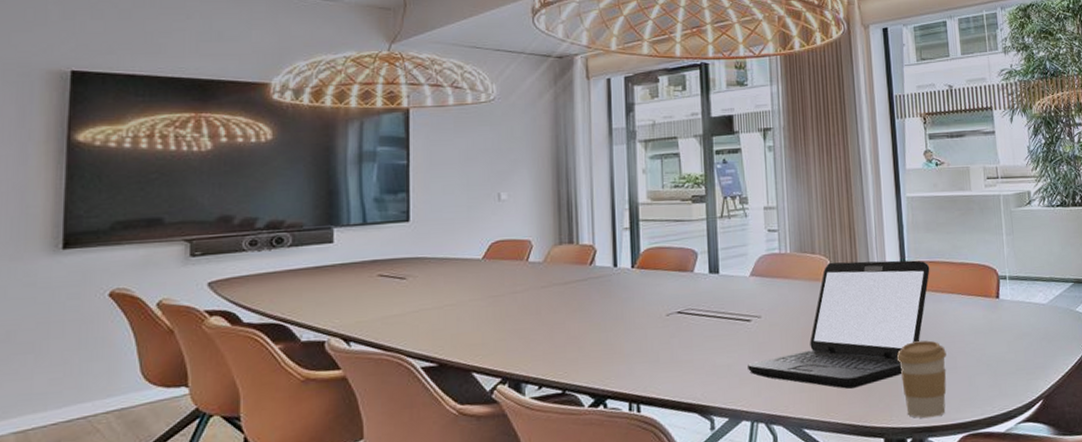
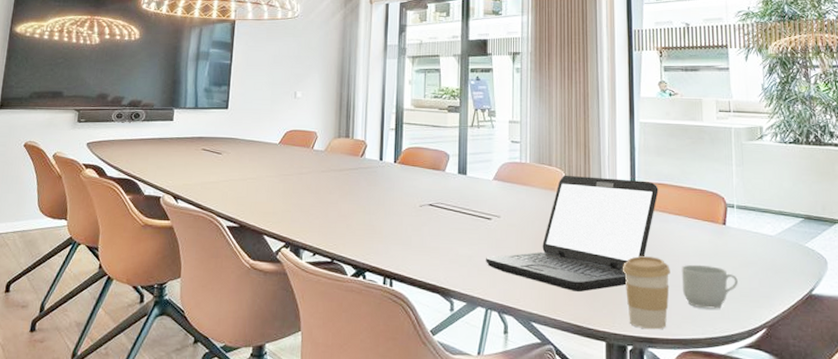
mug: none [957,342,1014,389] -> present [681,264,738,309]

